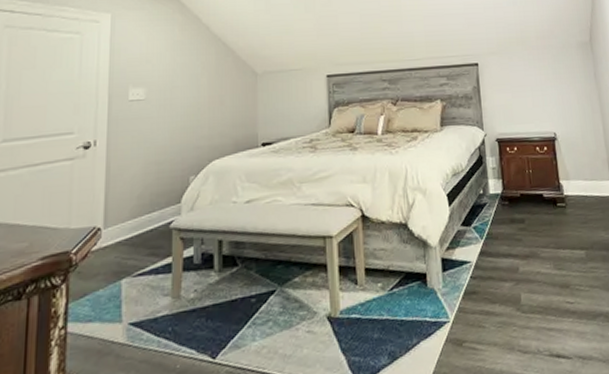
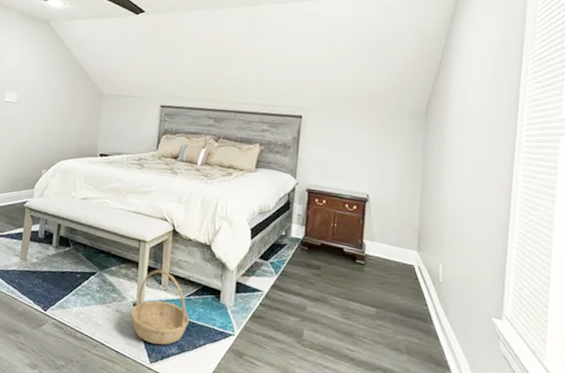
basket: none [325,266,396,361] -> present [130,269,189,345]

